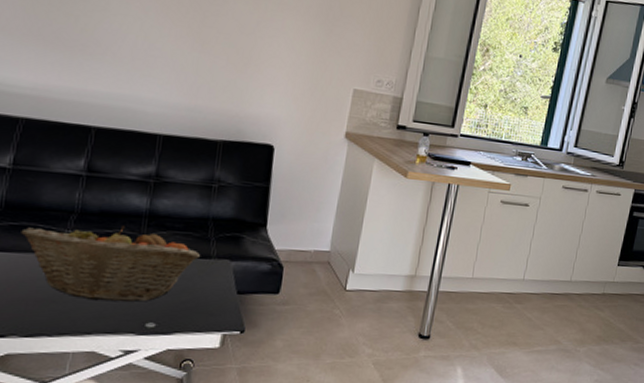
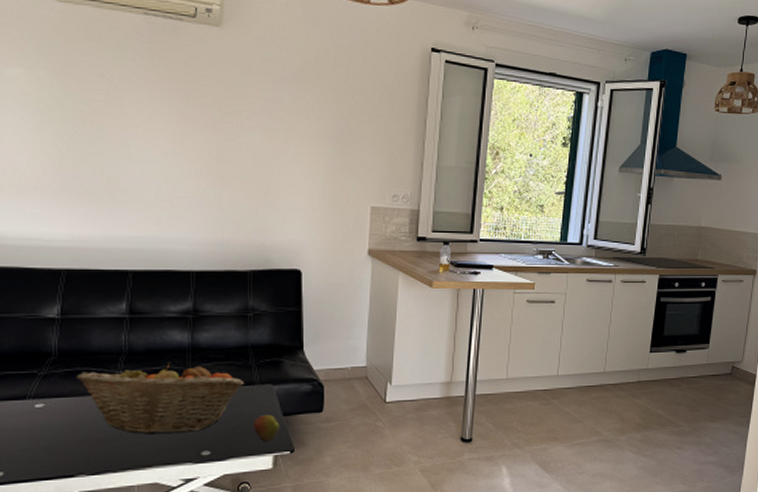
apple: none [204,290,233,320] -> present [253,414,280,443]

